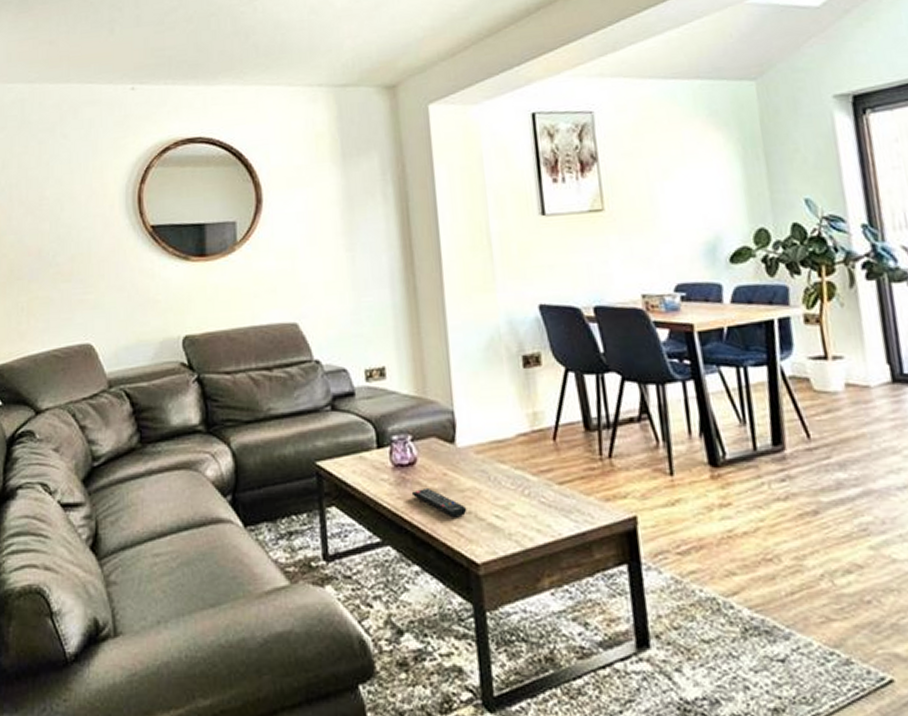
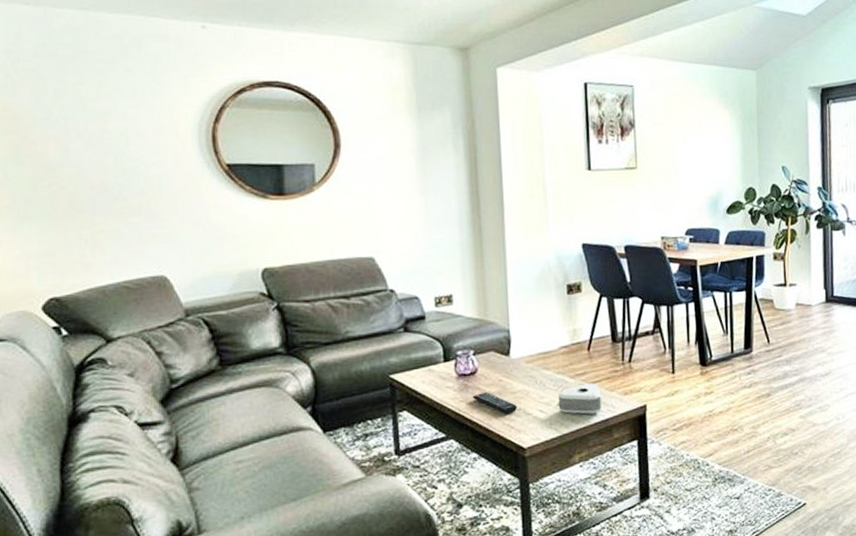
speaker: none [518,483,576,525] -> present [558,383,602,415]

